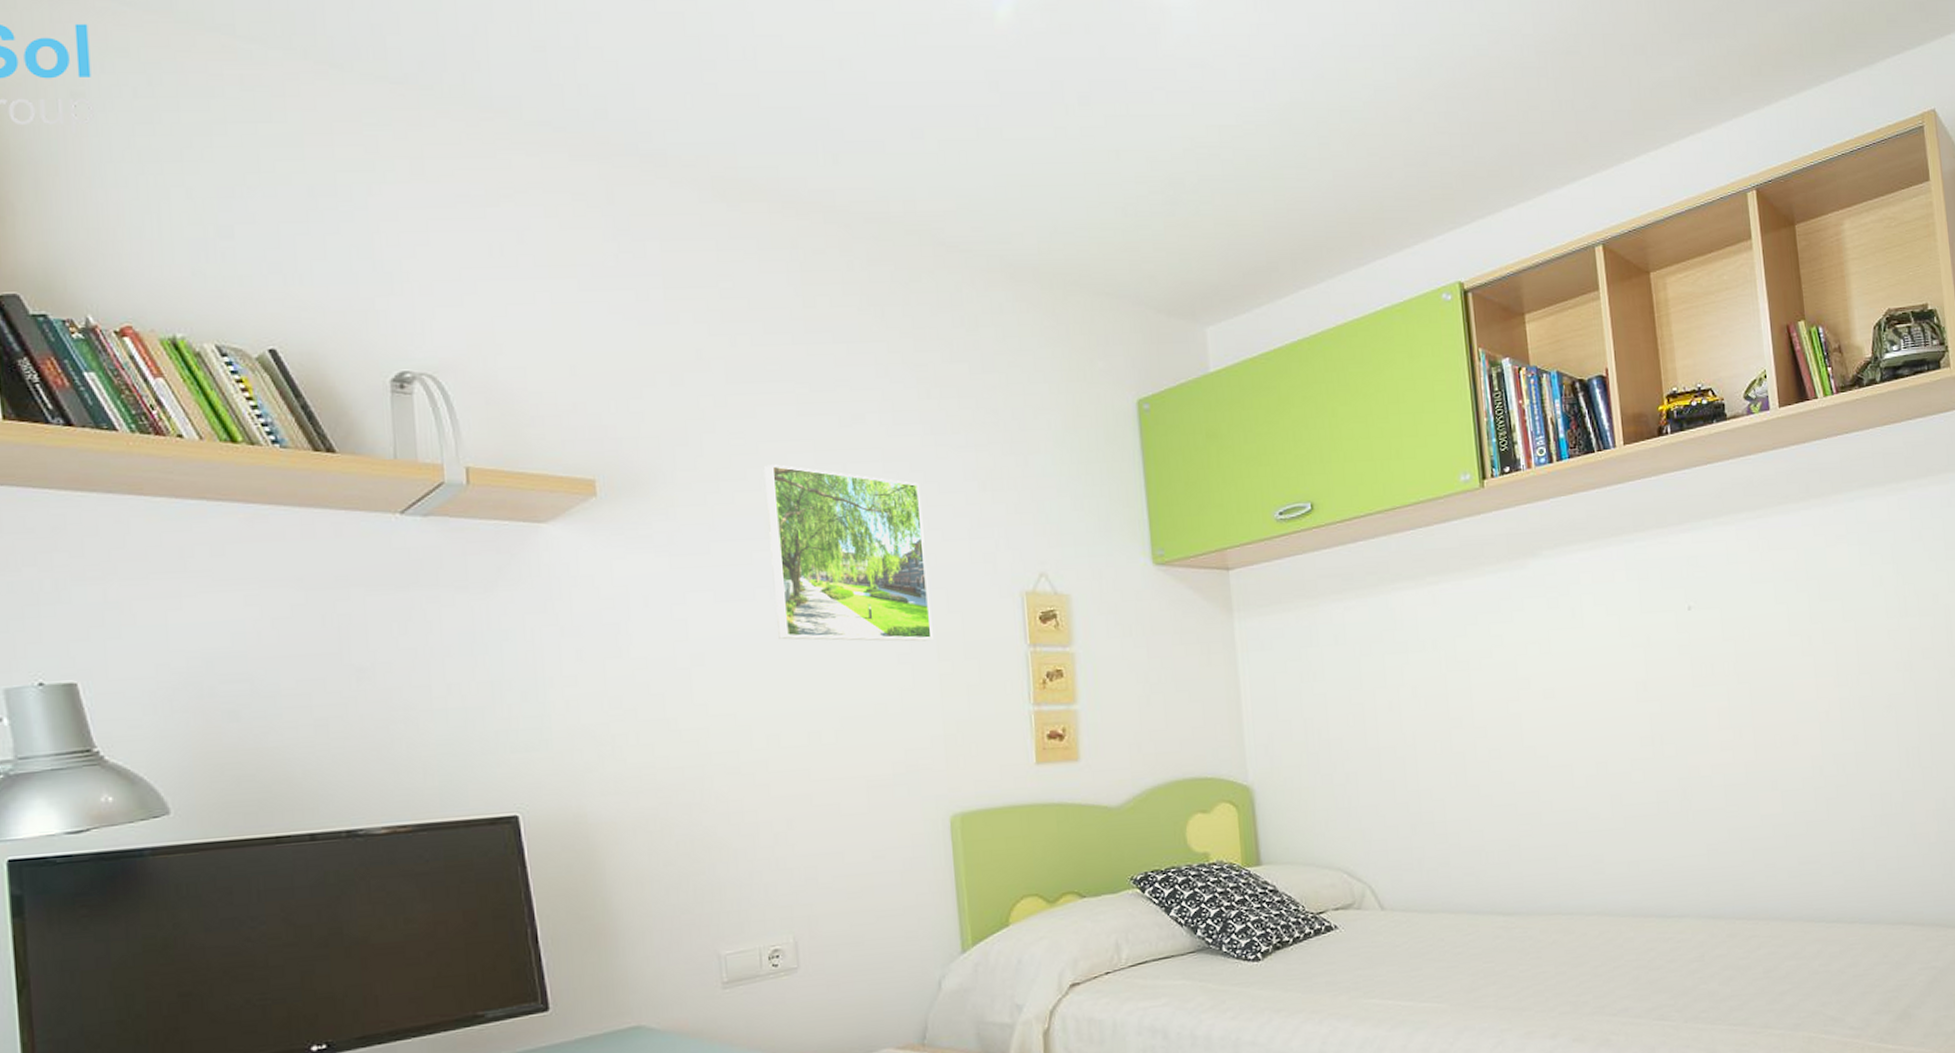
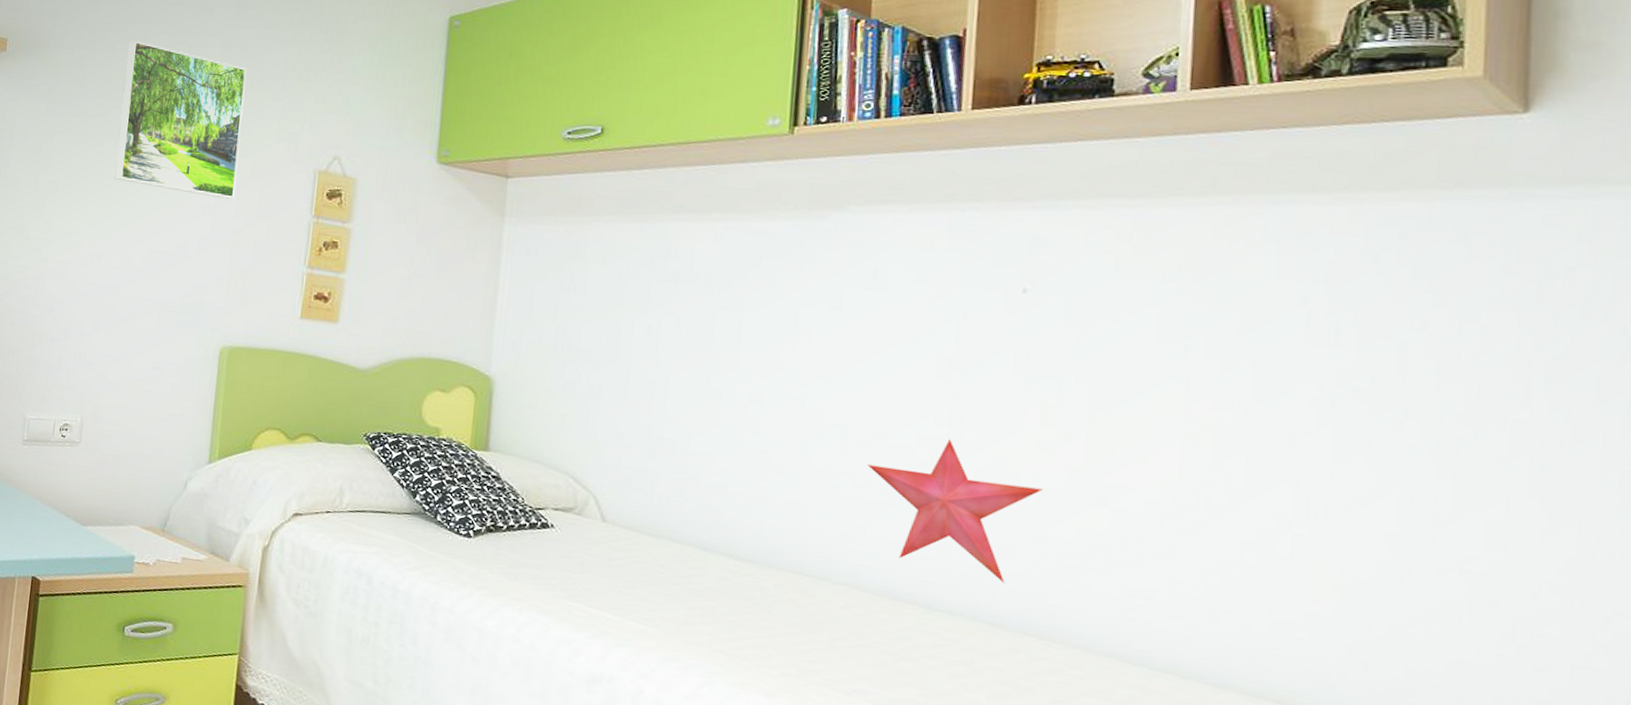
decorative star: none [1596,757,1730,878] -> present [868,439,1043,584]

